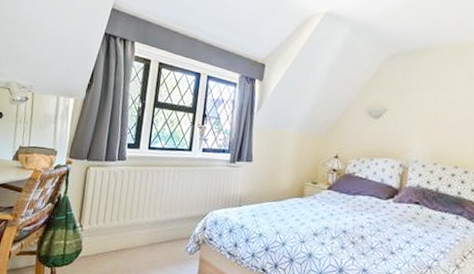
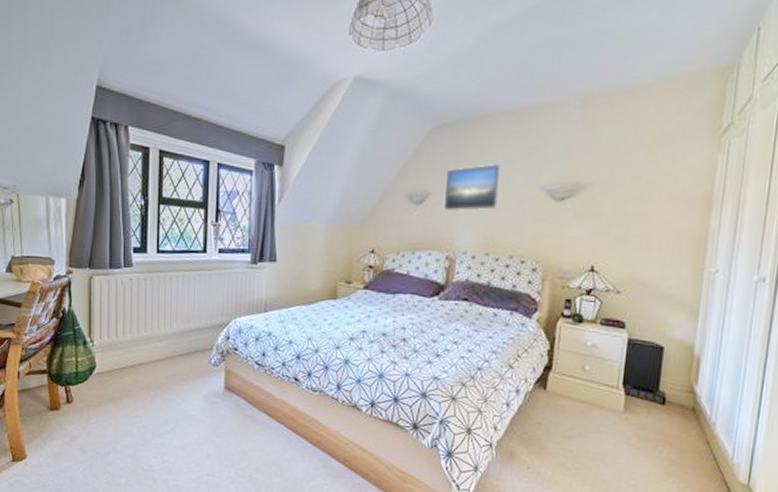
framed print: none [397,87,448,127] -> present [443,164,502,212]

